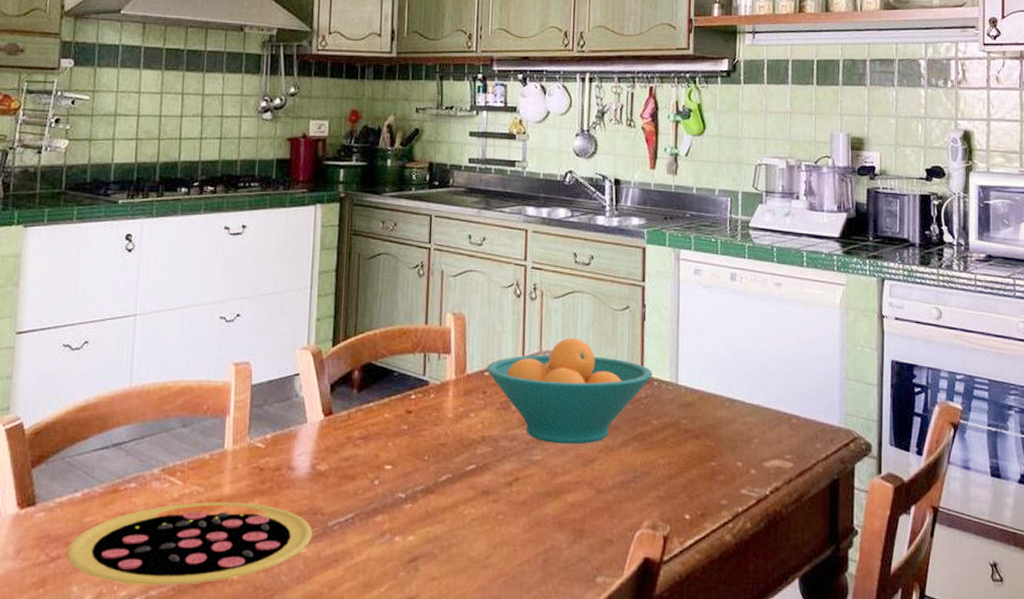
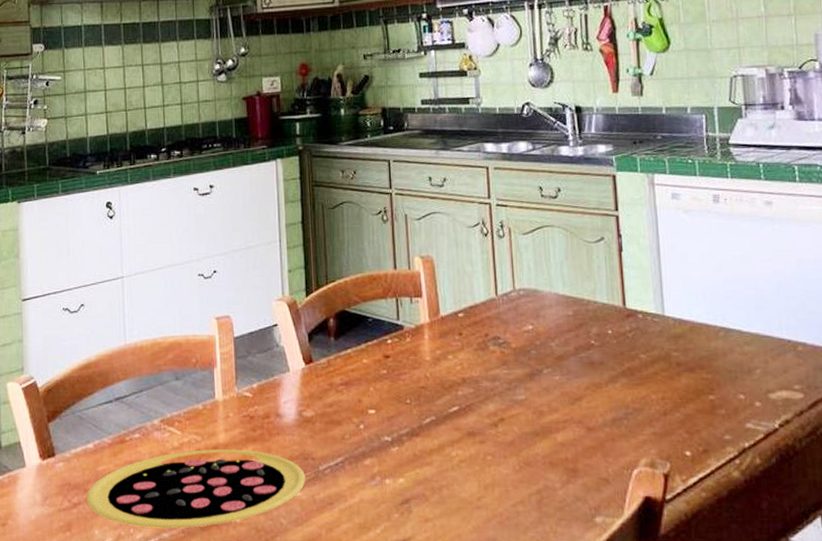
fruit bowl: present [487,337,653,445] -> none [460,273,636,383]

